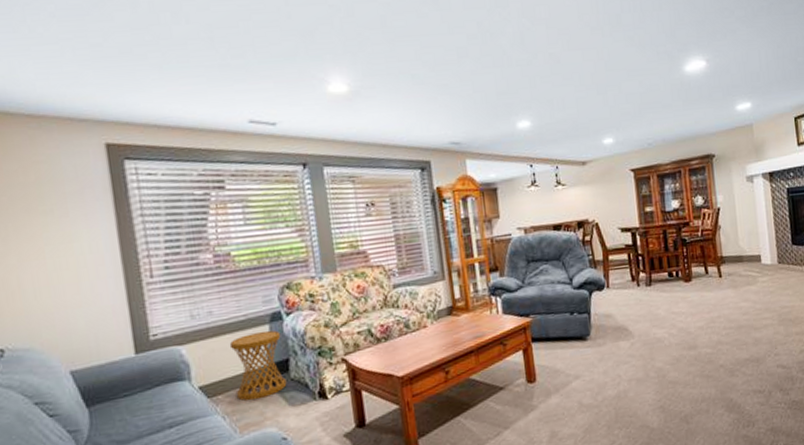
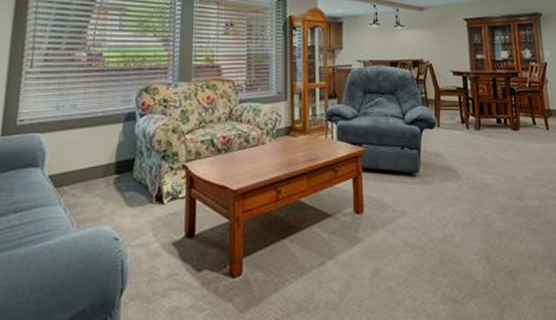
side table: present [229,330,287,401] -> none [80,130,132,196]

